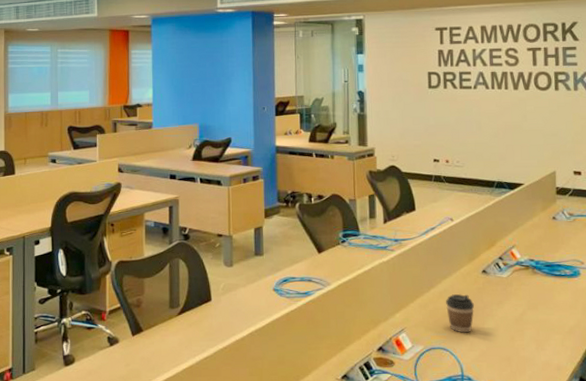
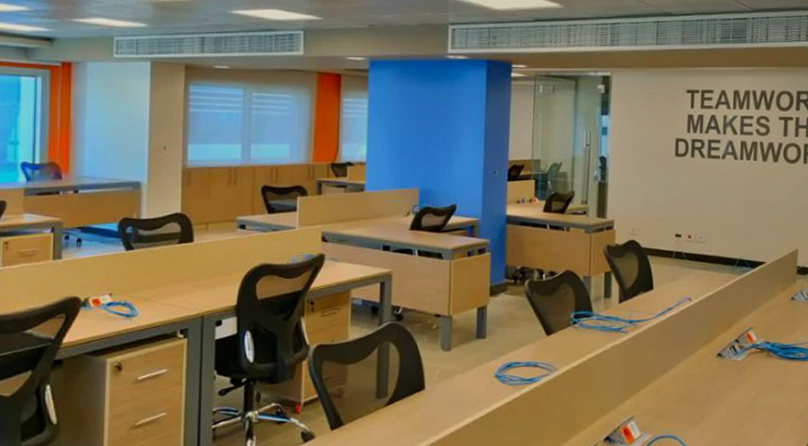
coffee cup: present [446,294,475,333] -> none [678,379,708,420]

